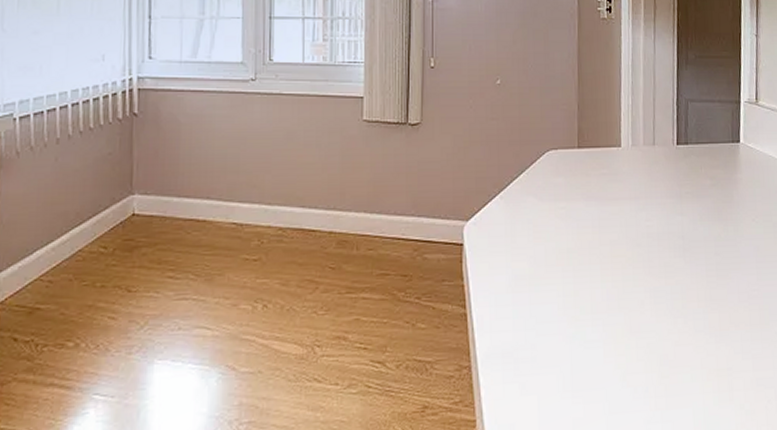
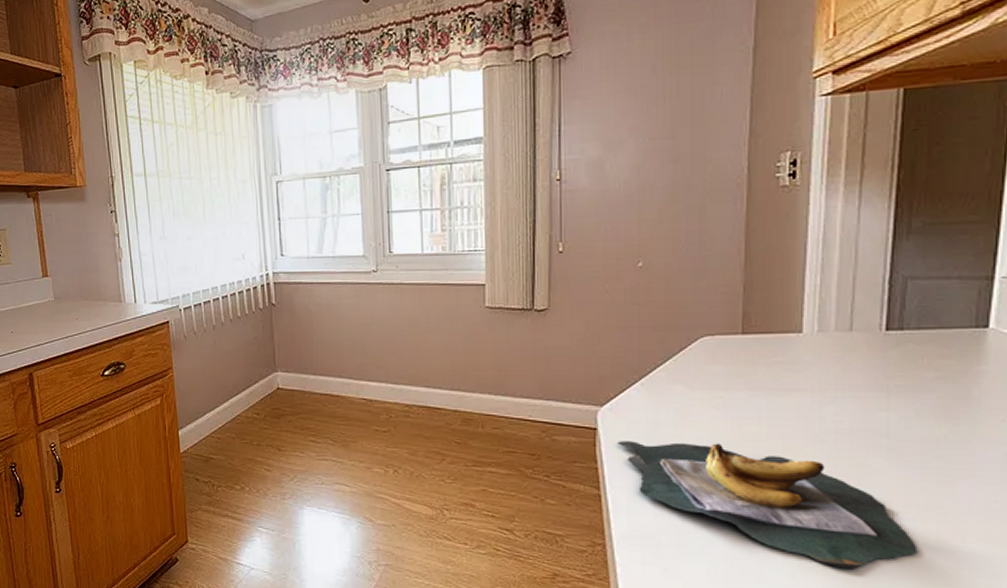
banana bunch: none [481,252,708,365] -> present [617,441,918,570]

